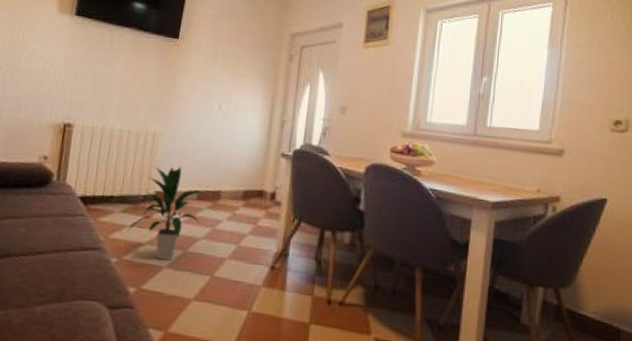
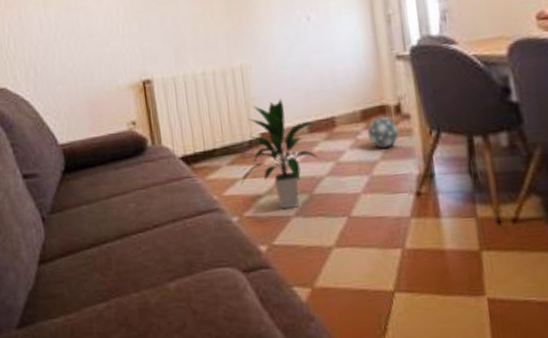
ball: none [243,199,270,226] -> present [367,116,399,148]

